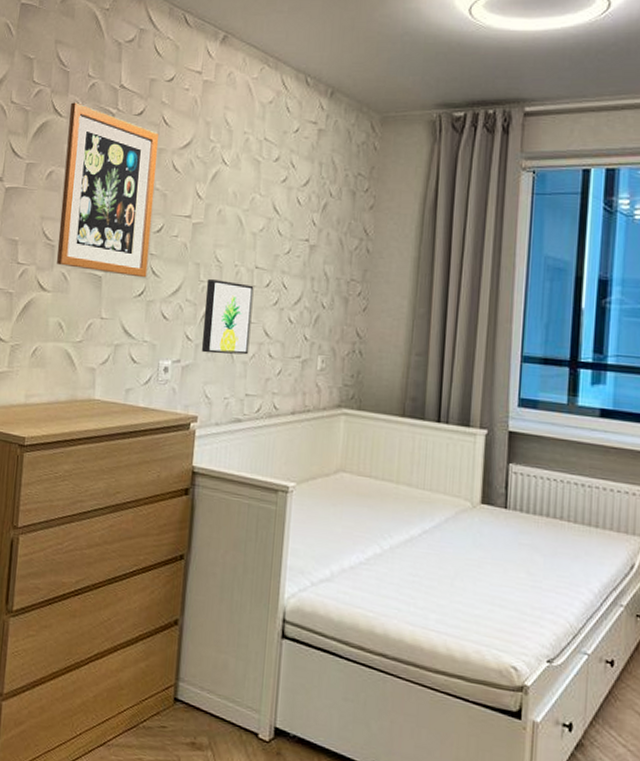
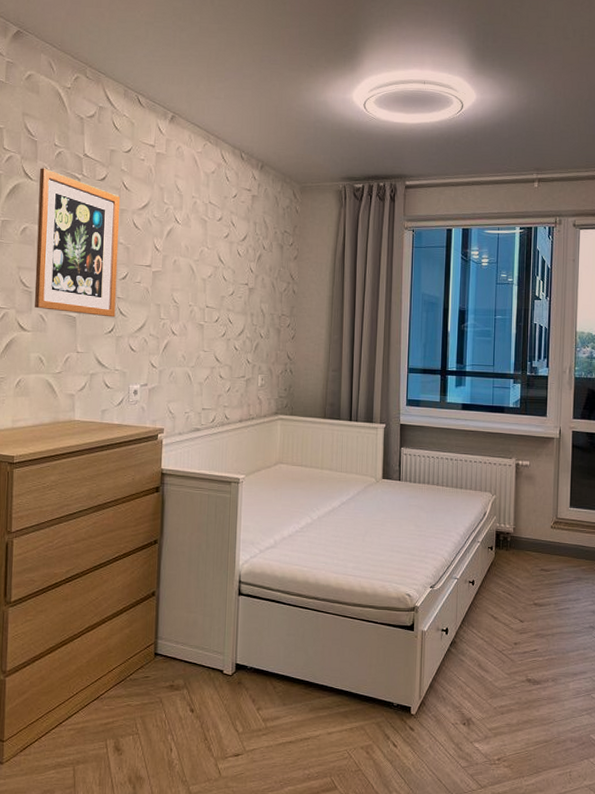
wall art: present [201,279,254,355] -> none [164,317,206,377]

